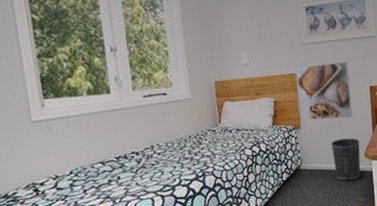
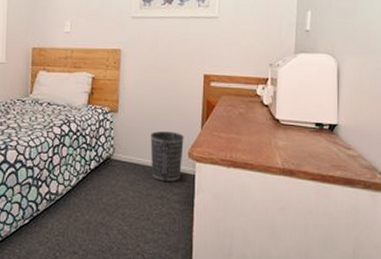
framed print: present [296,62,353,121] -> none [120,42,182,108]

